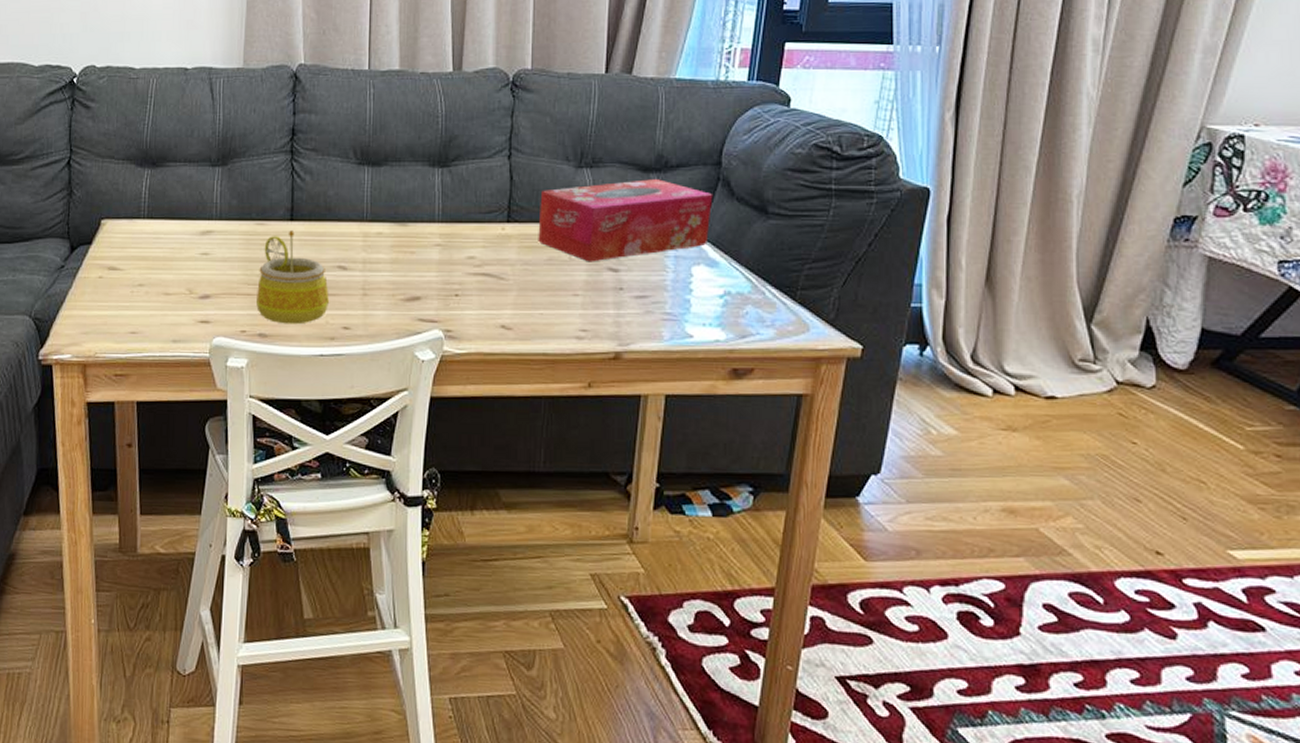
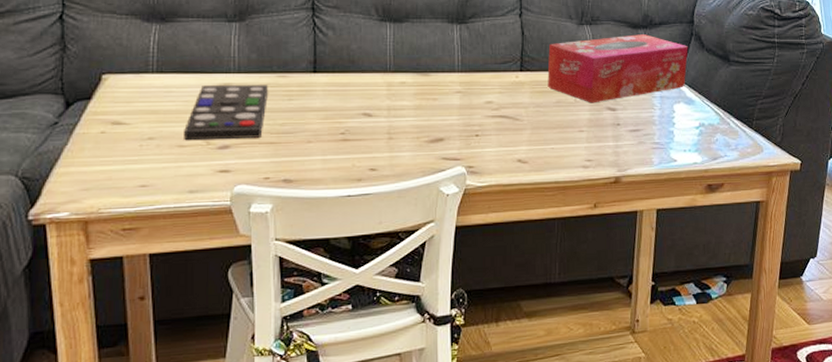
remote control: none [169,233,247,289] -> present [184,85,268,141]
mug: present [256,230,330,325] -> none [280,82,356,169]

